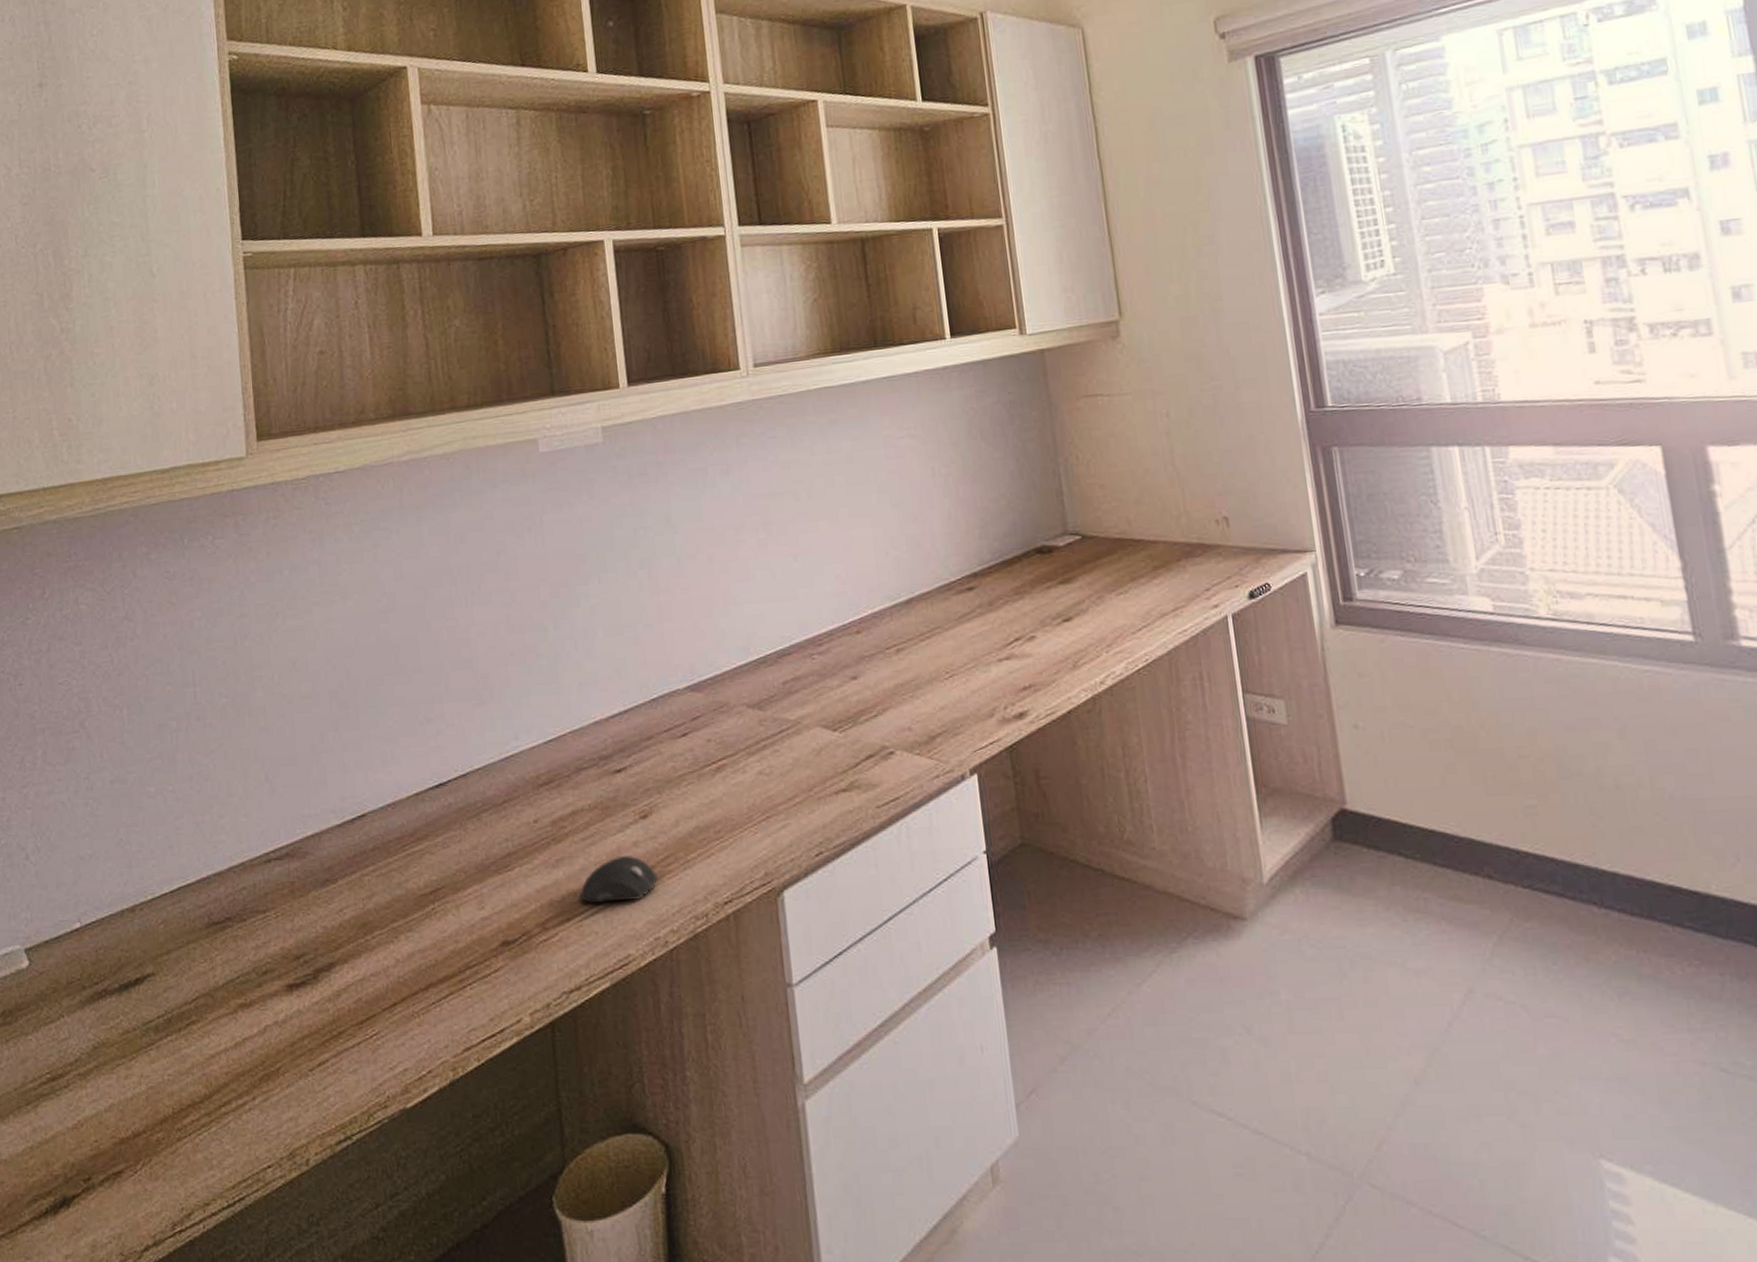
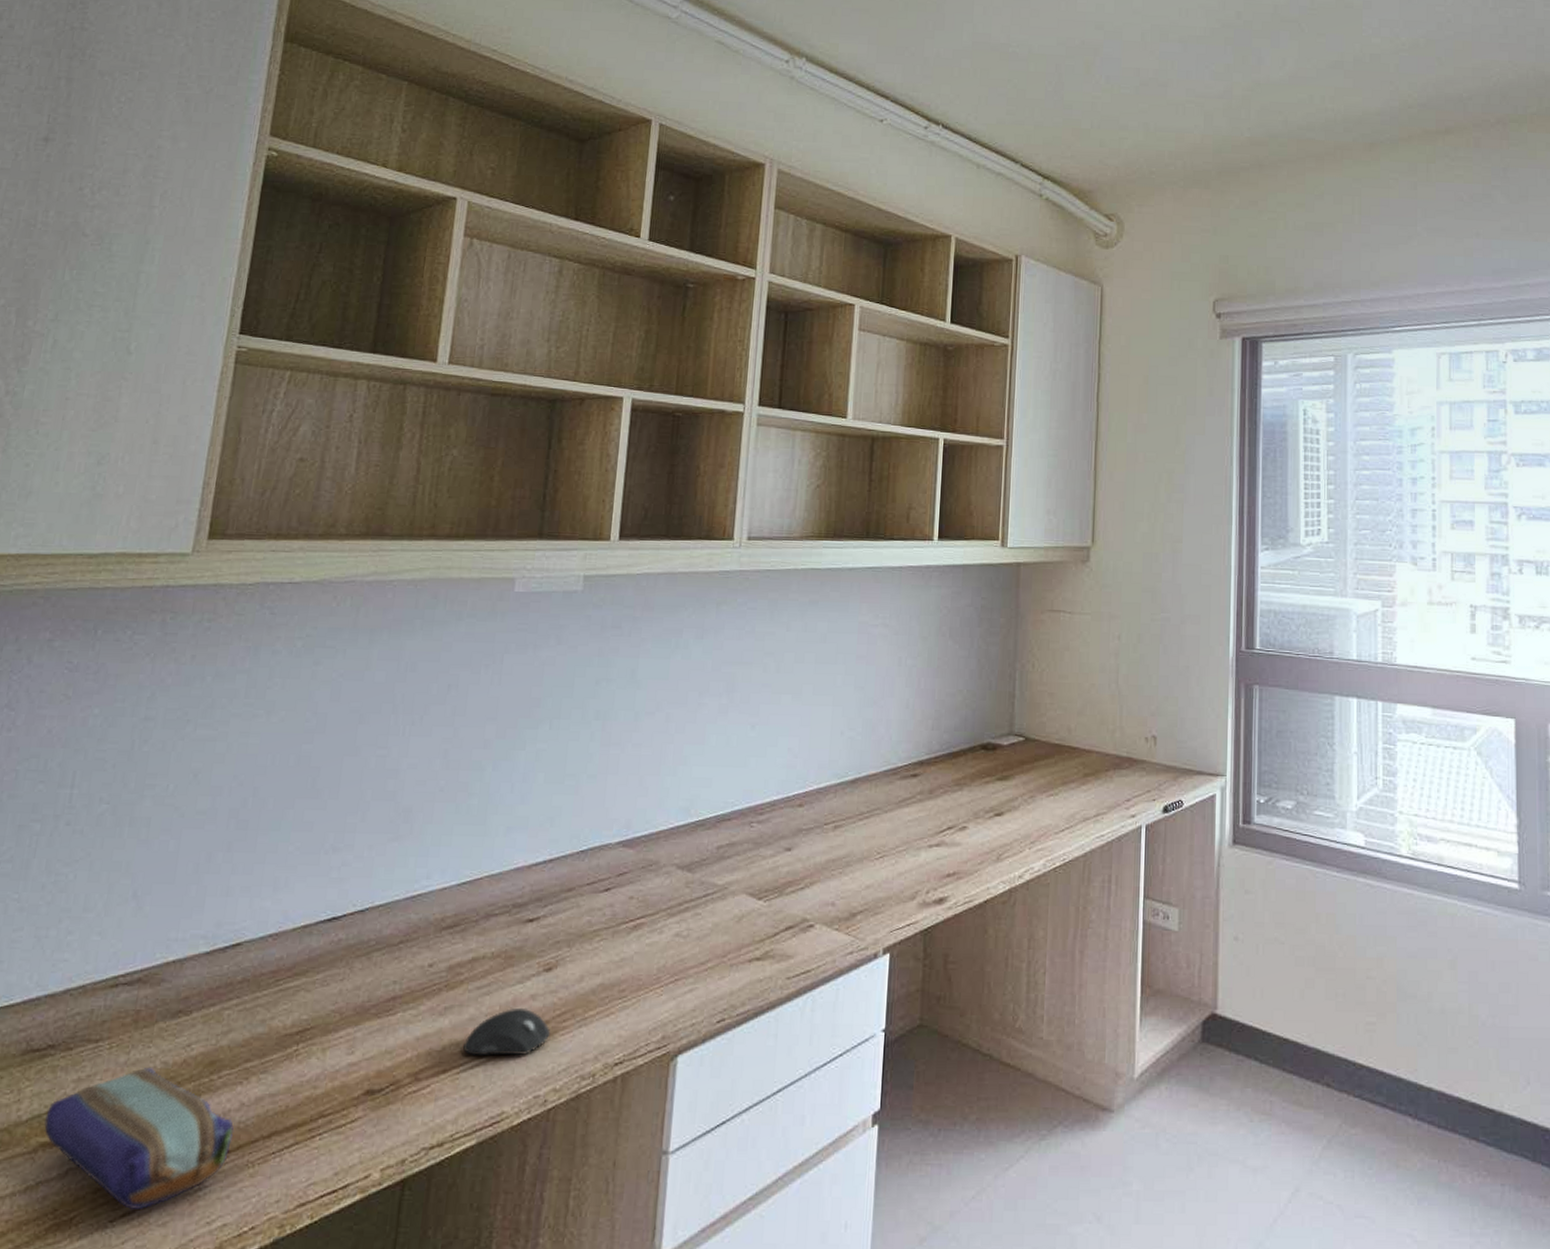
pencil case: none [237,933,396,1060] -> present [43,1068,234,1211]

